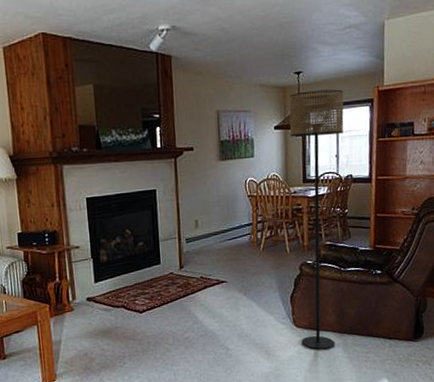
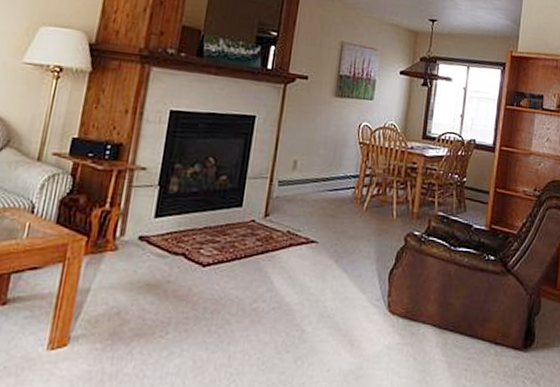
floor lamp: present [289,89,344,350] -> none [393,40,477,348]

